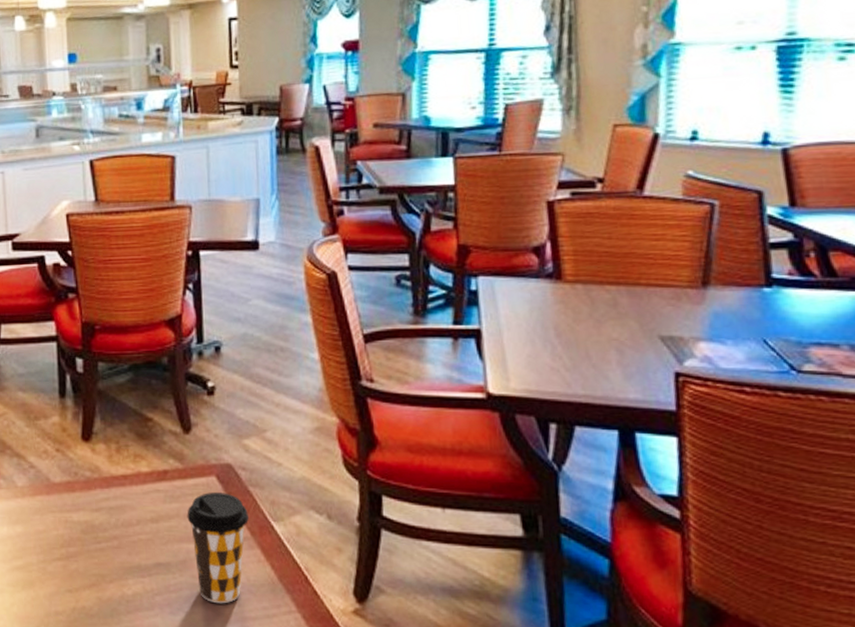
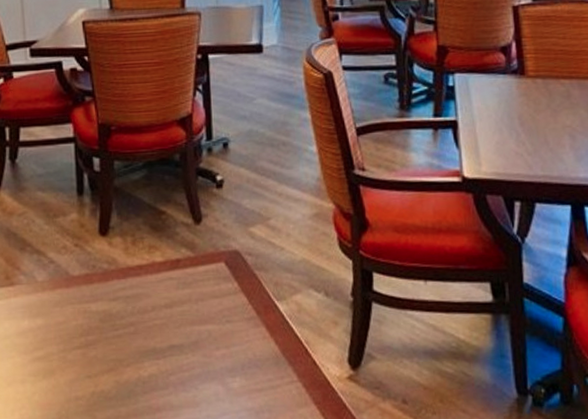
coffee cup: present [187,492,249,604] -> none [198,277,255,379]

